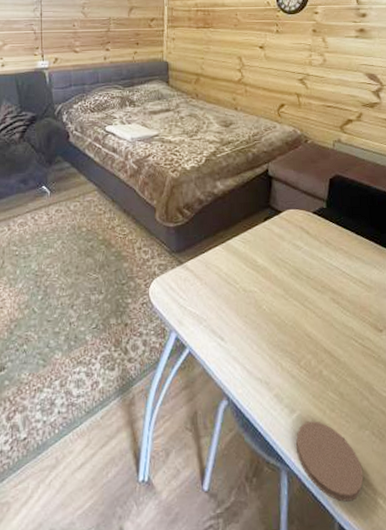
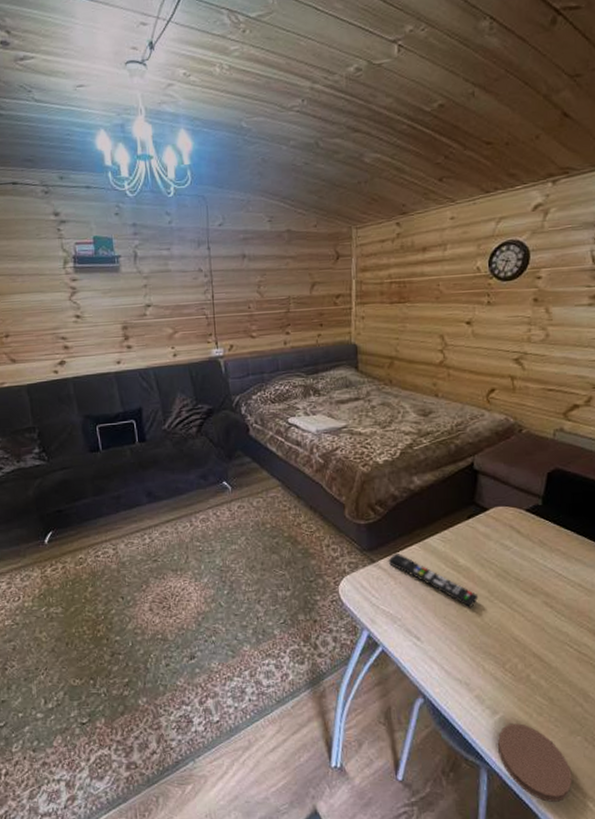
remote control: none [194,255,276,306] -> present [388,553,479,607]

